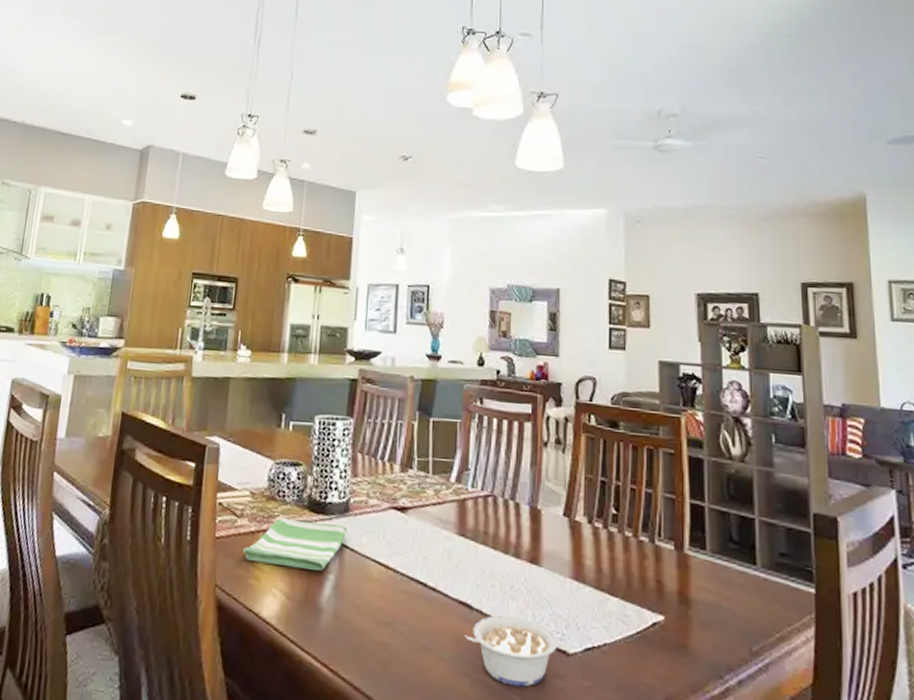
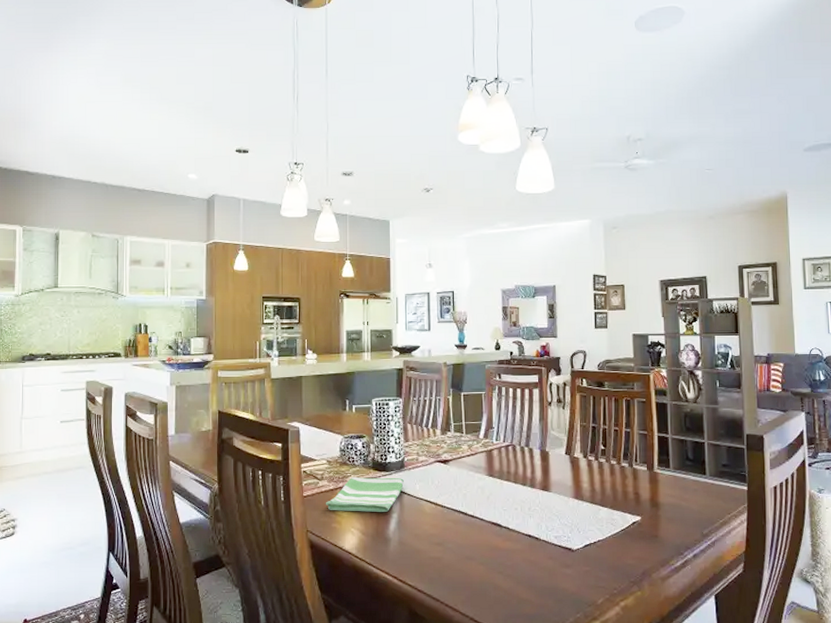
legume: present [465,614,558,687] -> none [497,528,565,576]

